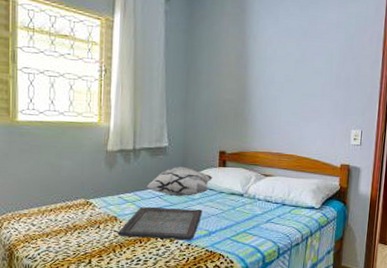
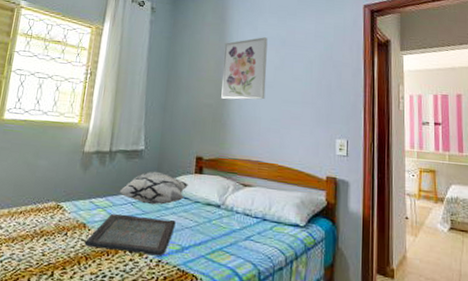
wall art: none [242,28,289,95] -> present [221,37,268,100]

